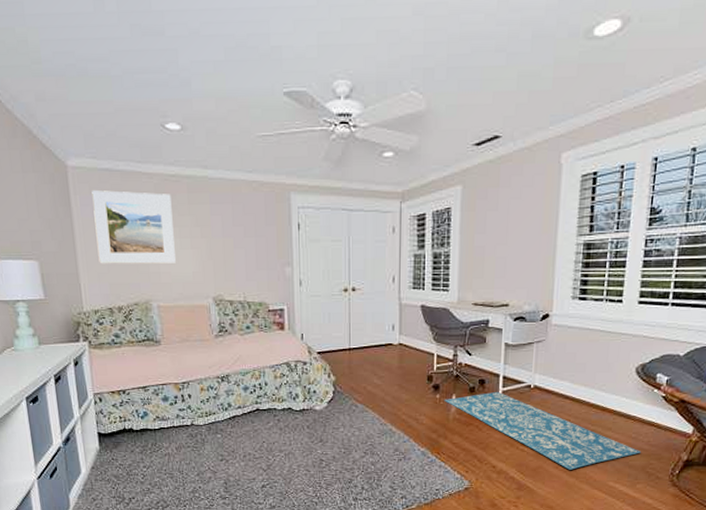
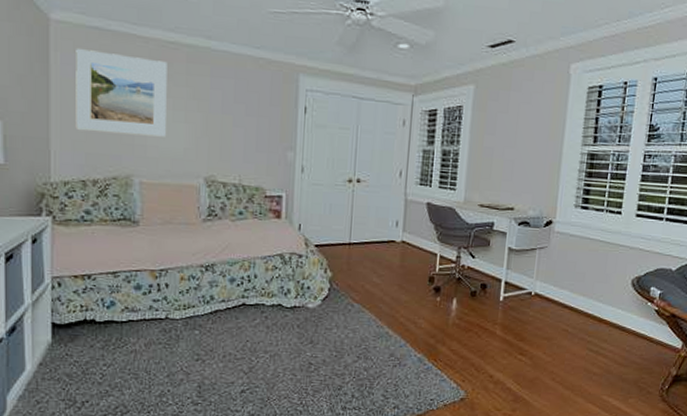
rug: present [444,391,641,470] -> none [444,297,634,382]

